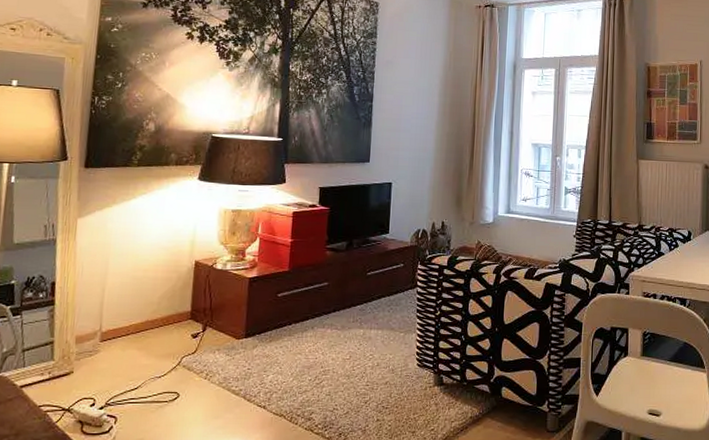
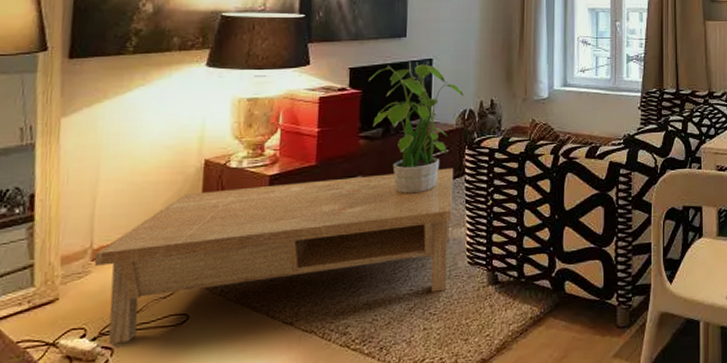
coffee table: none [102,280,408,414] -> present [94,167,454,345]
potted plant: none [335,184,418,301] -> present [368,62,463,194]

